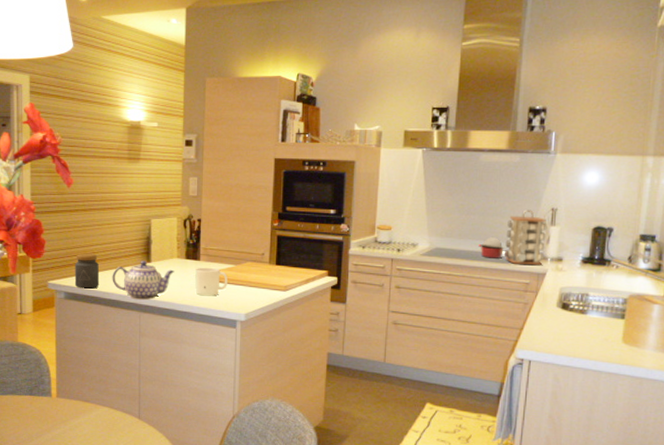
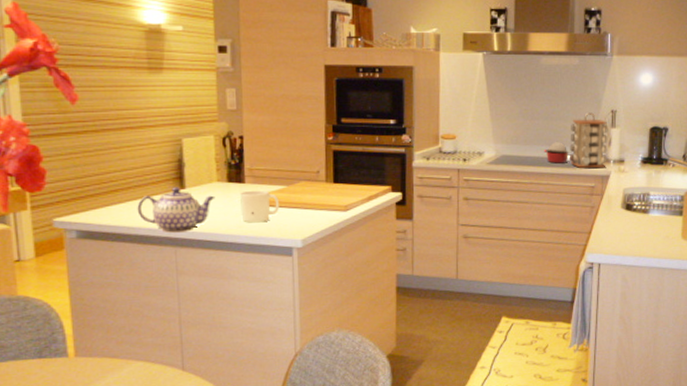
jar: present [74,253,100,290] -> none [87,182,122,226]

